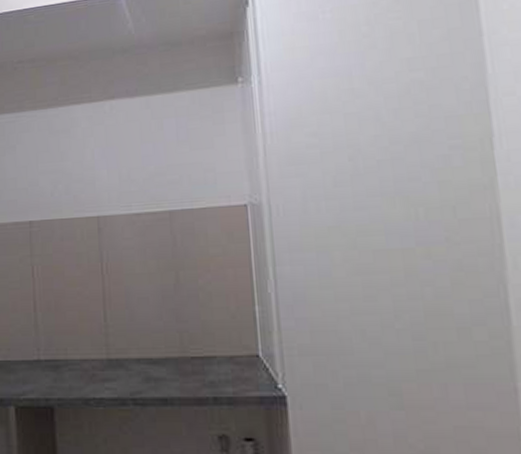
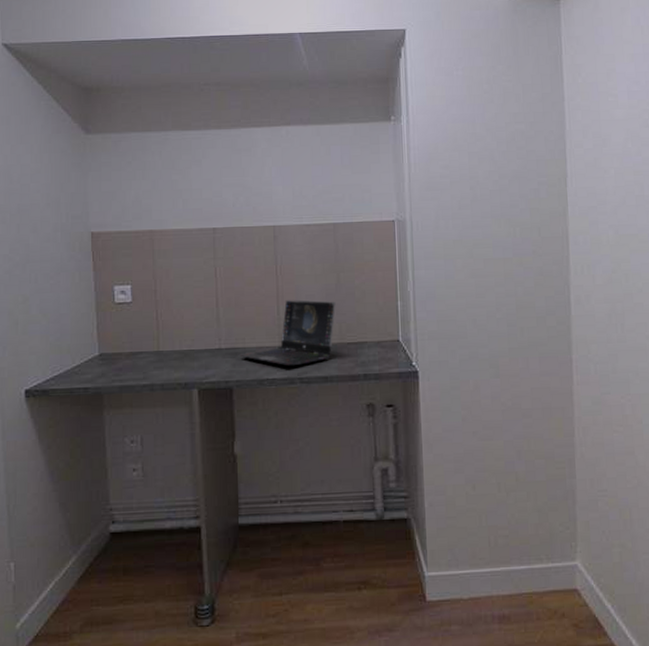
laptop computer: none [62,303,175,384] -> present [241,300,336,366]

